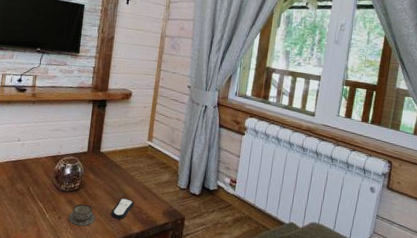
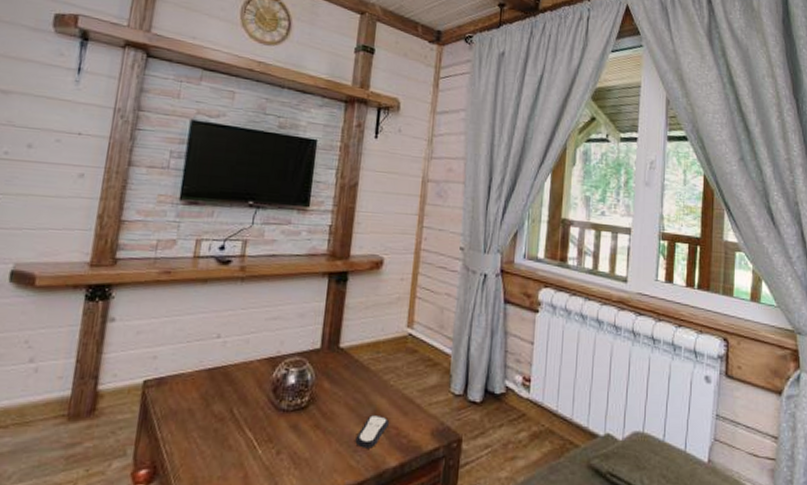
teacup: present [68,204,96,227] -> none [291,428,333,464]

